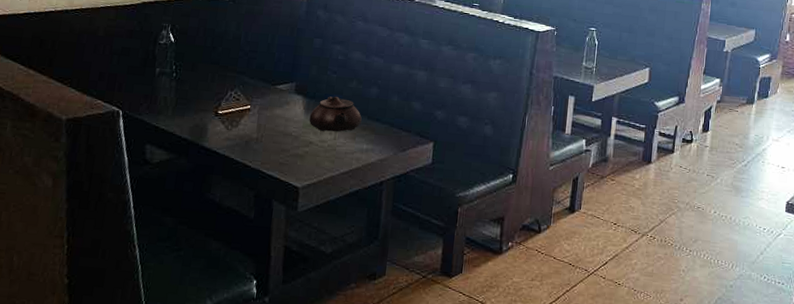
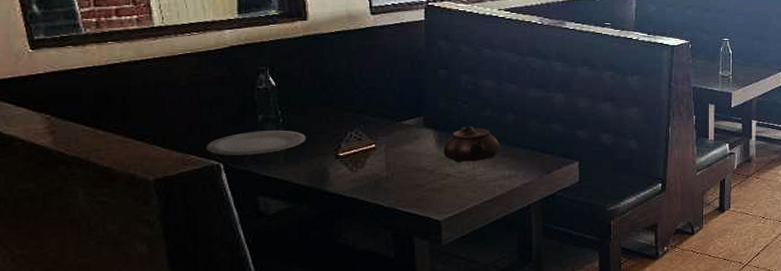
plate: none [110,82,193,105] -> present [206,130,306,155]

